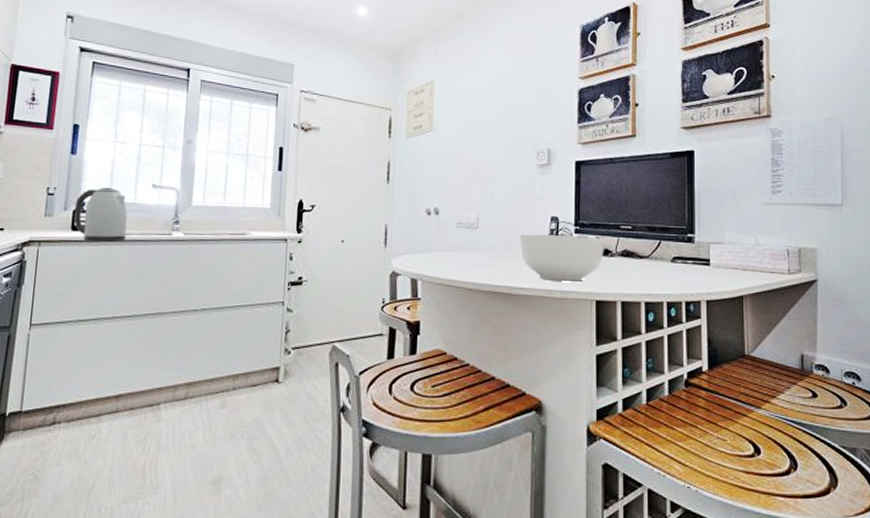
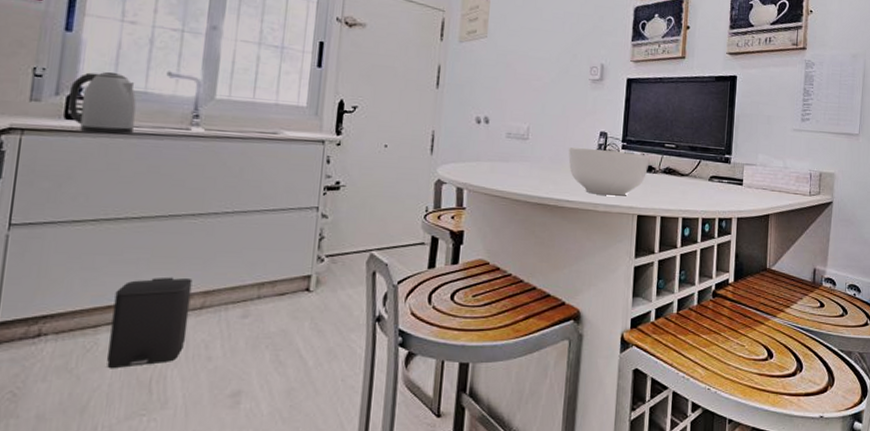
pedal bin: none [108,369,177,454] -> present [107,277,193,368]

